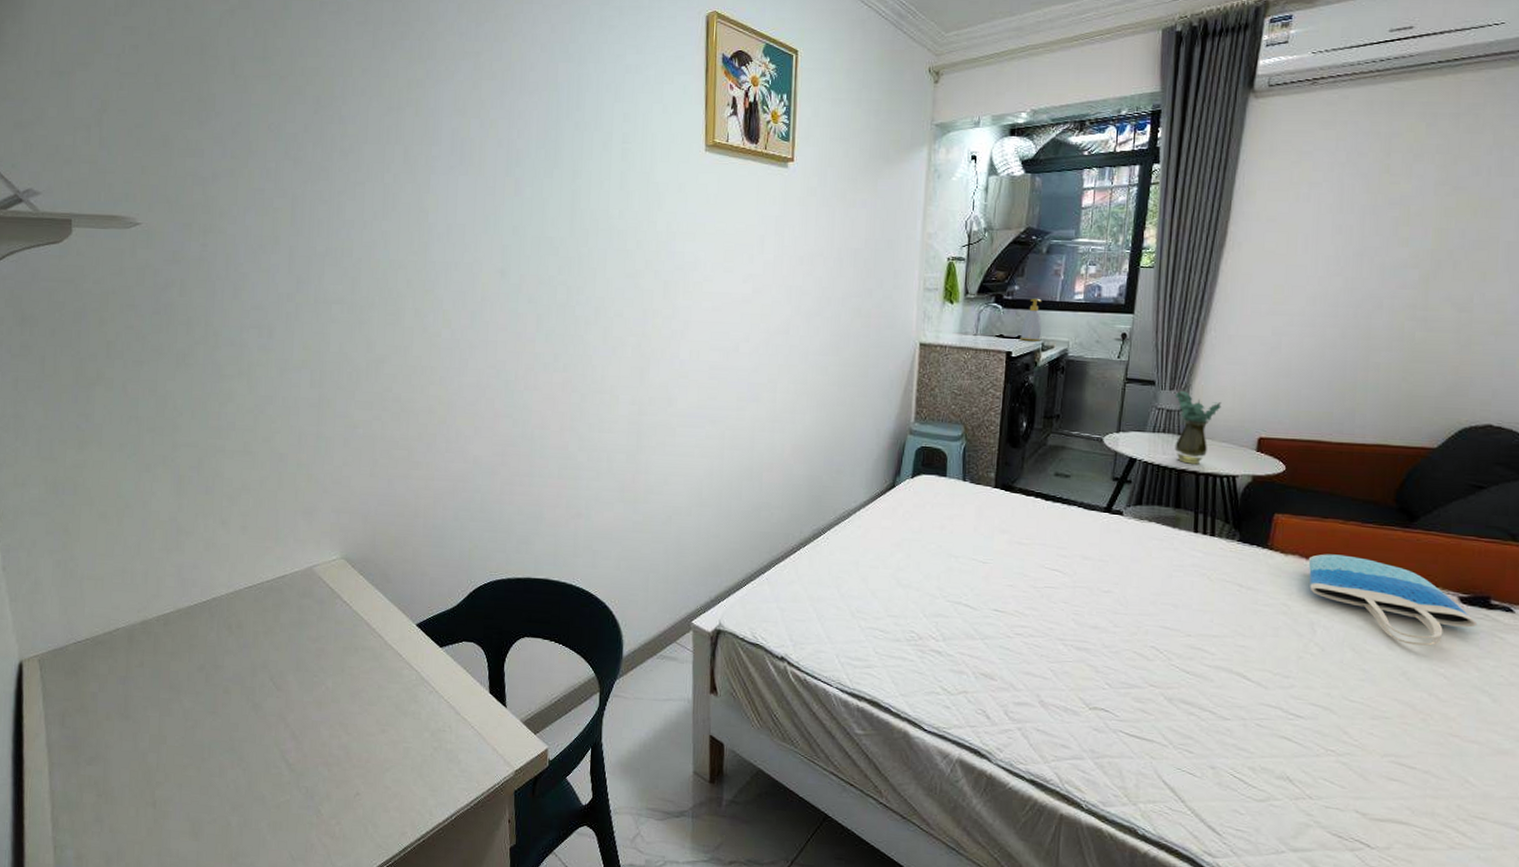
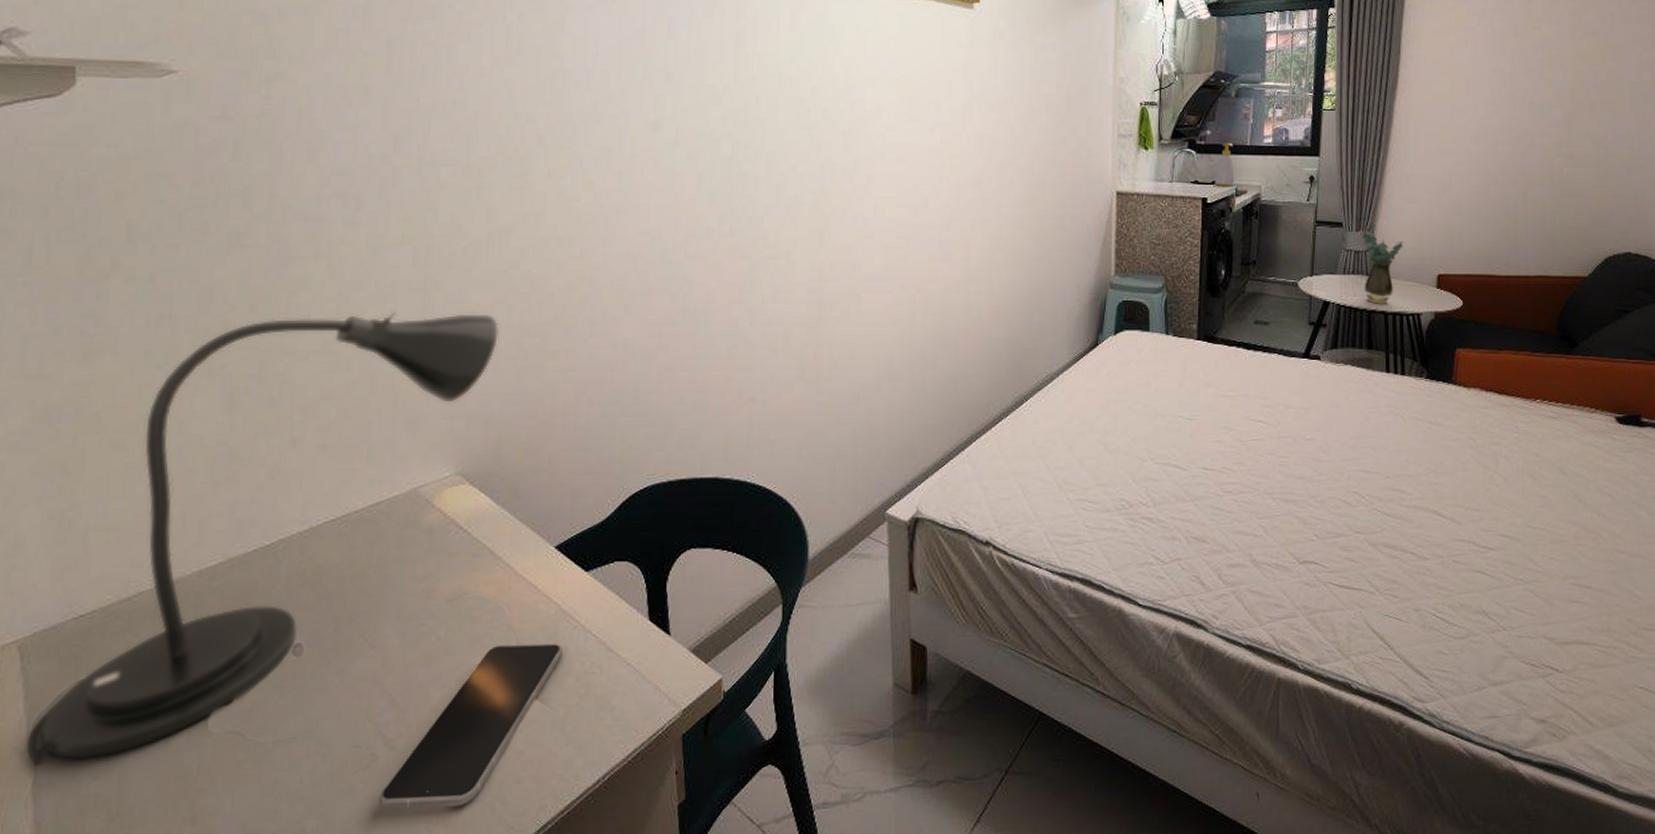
desk lamp: none [44,423,375,749] -> present [25,312,499,763]
mobile phone: none [282,699,421,823] -> present [378,643,562,810]
tote bag: present [1308,554,1478,646] -> none [1488,385,1632,467]

